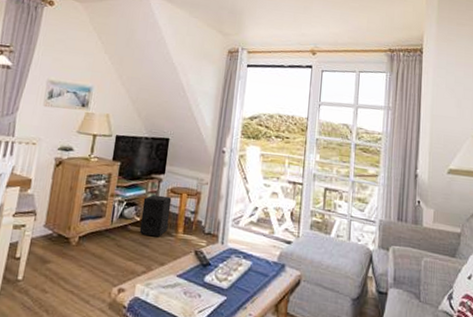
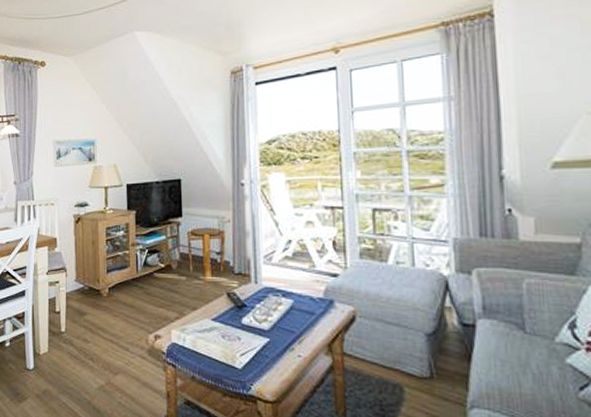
speaker: present [139,194,172,237] -> none [164,239,195,282]

